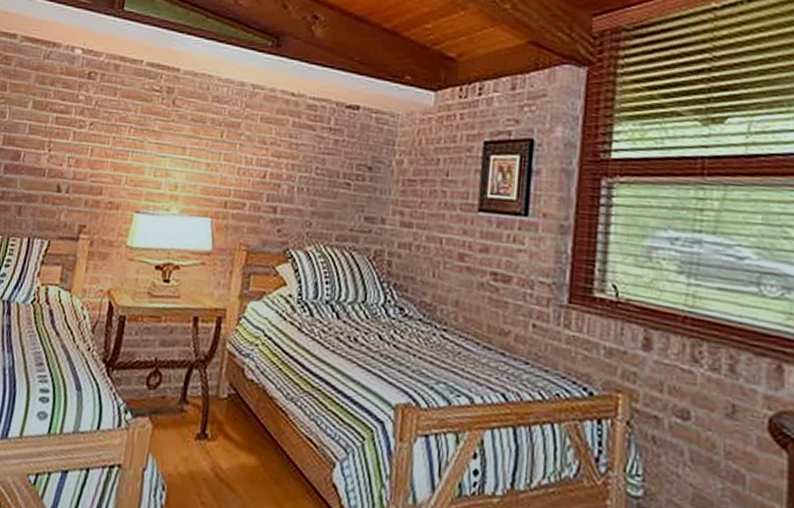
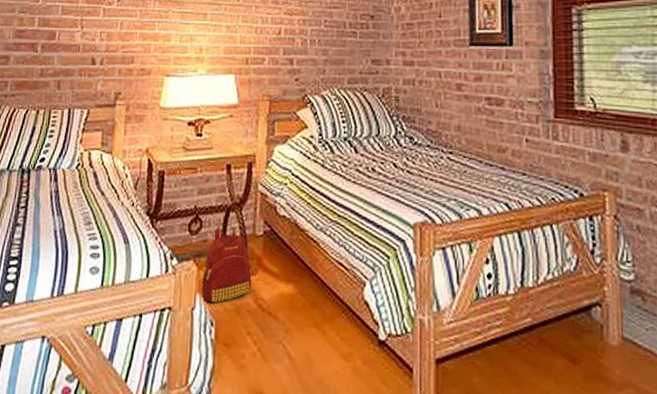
backpack: none [154,381,211,468] -> present [201,224,252,305]

